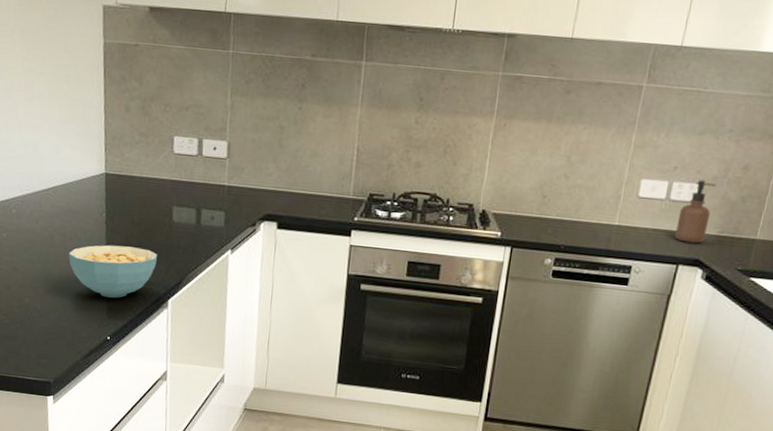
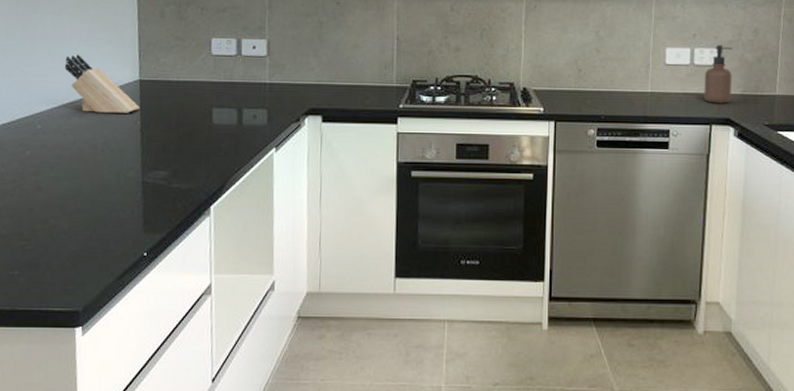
knife block: none [36,143,105,205] -> present [64,54,140,113]
cereal bowl: present [68,245,158,298] -> none [99,153,198,210]

